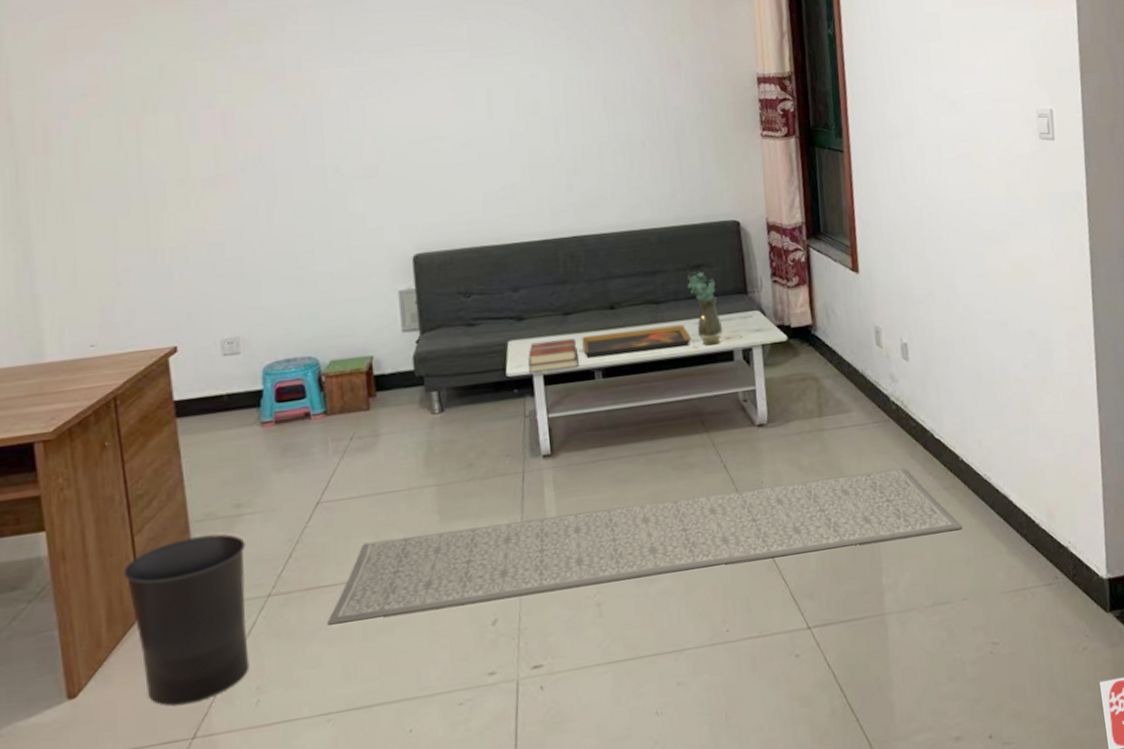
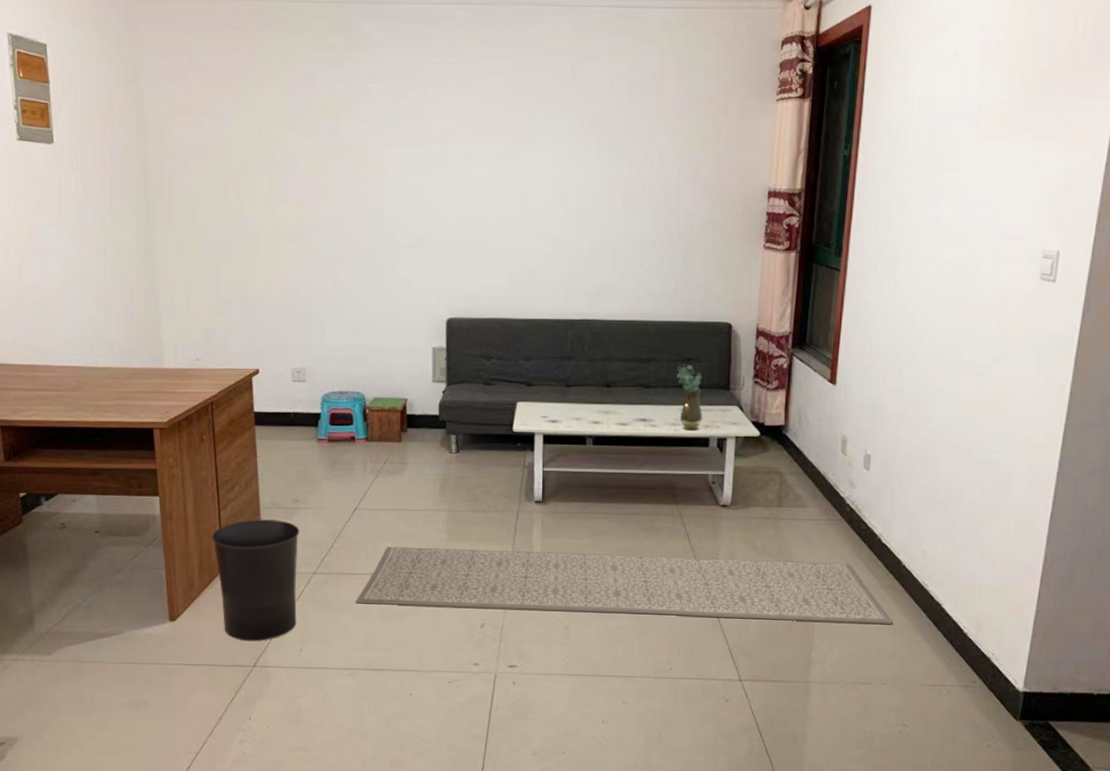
books: present [528,338,580,374] -> none [532,406,575,433]
decorative tray: present [582,324,691,358] -> none [579,406,674,428]

